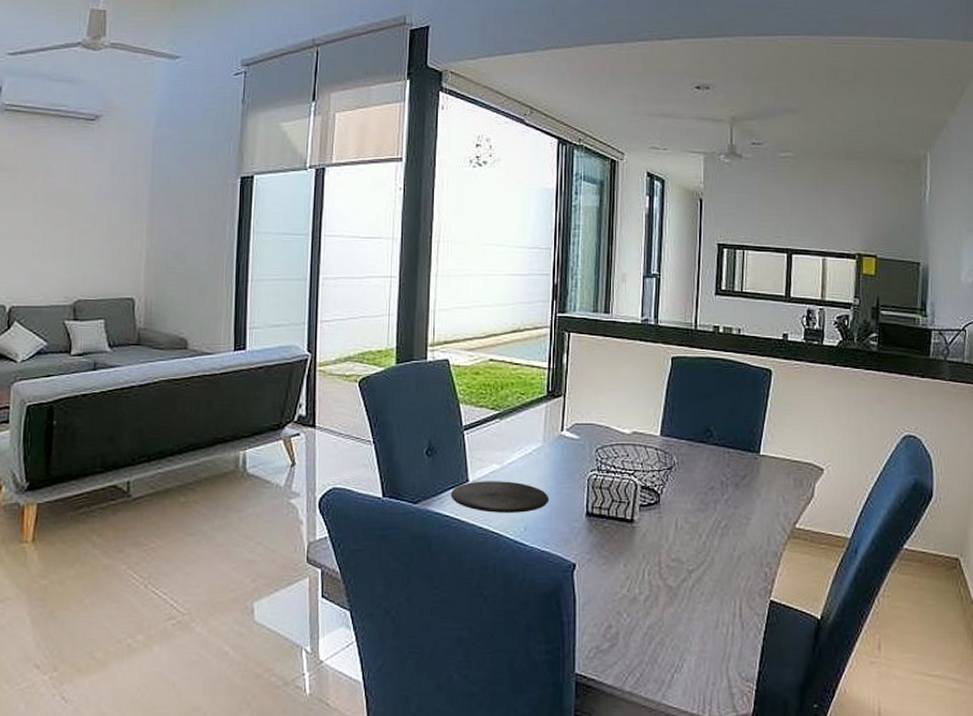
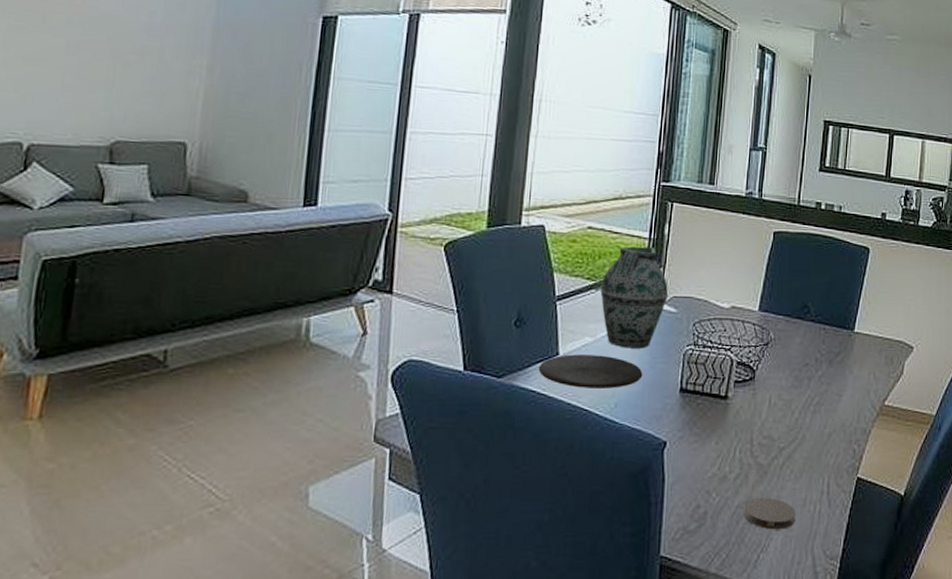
vase: none [504,376,570,475] -> present [600,246,669,349]
coaster: none [656,618,708,651] -> present [744,497,796,530]

